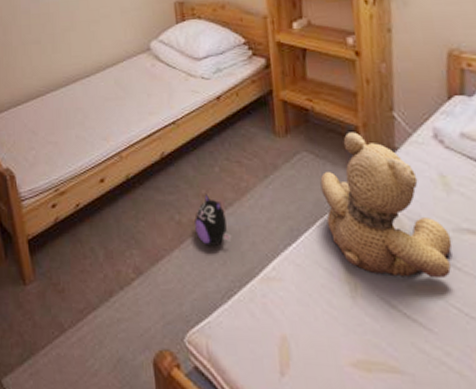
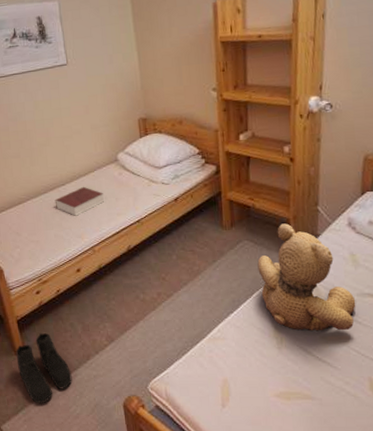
boots: none [24,257,91,353] -> present [16,332,73,404]
book: none [77,78,134,114] -> present [54,186,104,216]
plush toy: present [194,194,232,247] -> none [156,277,186,318]

